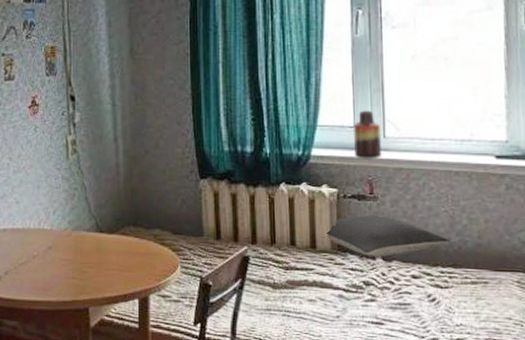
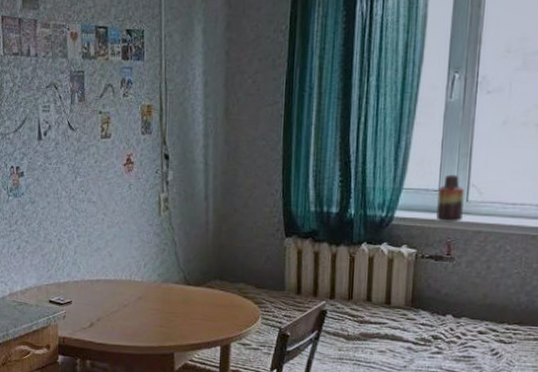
pillow: present [324,214,450,257] -> none [399,274,519,314]

